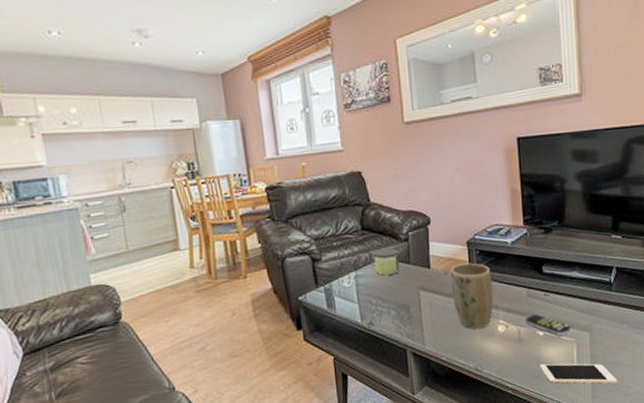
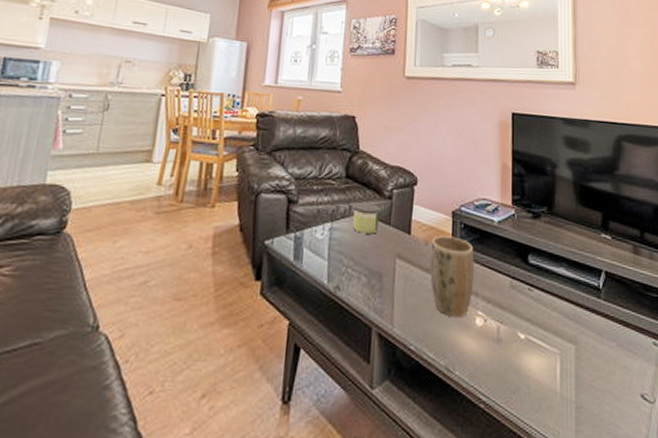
remote control: present [525,314,571,337] -> none [506,311,555,344]
cell phone: present [540,363,618,384] -> none [518,375,605,418]

